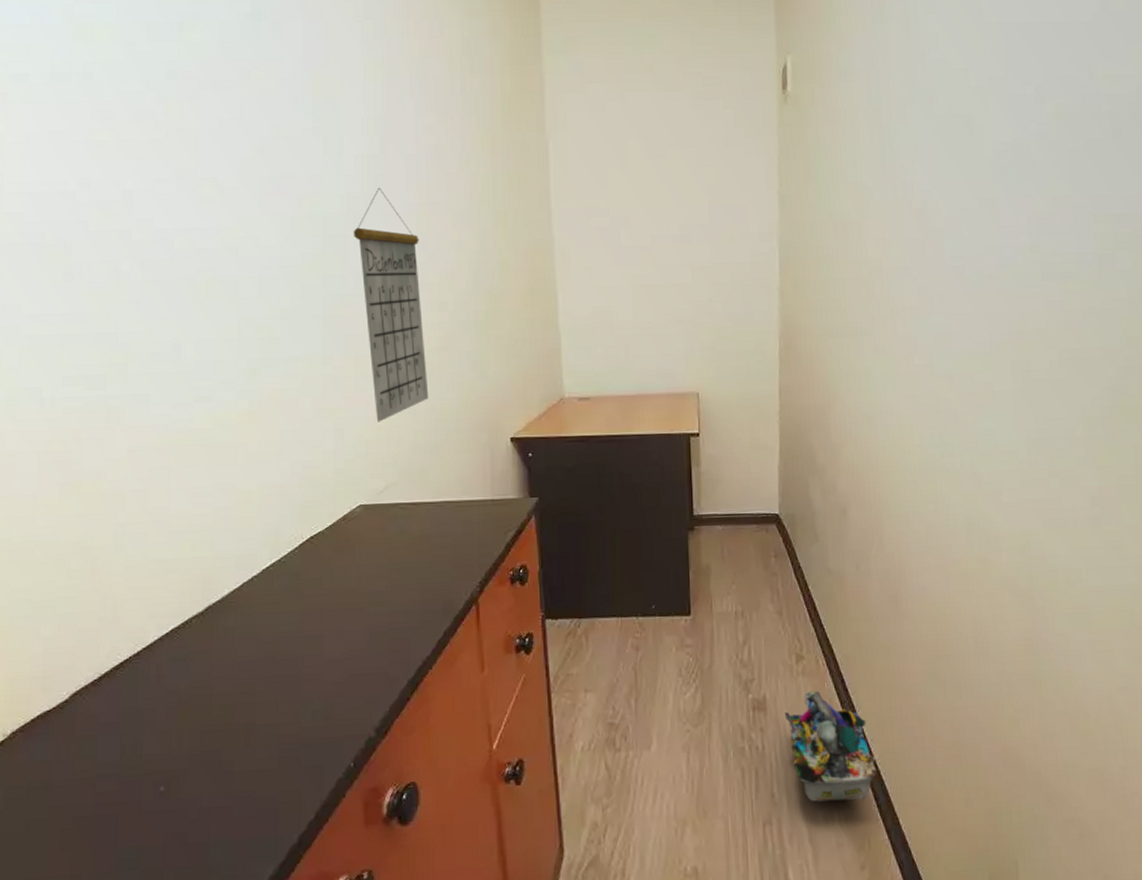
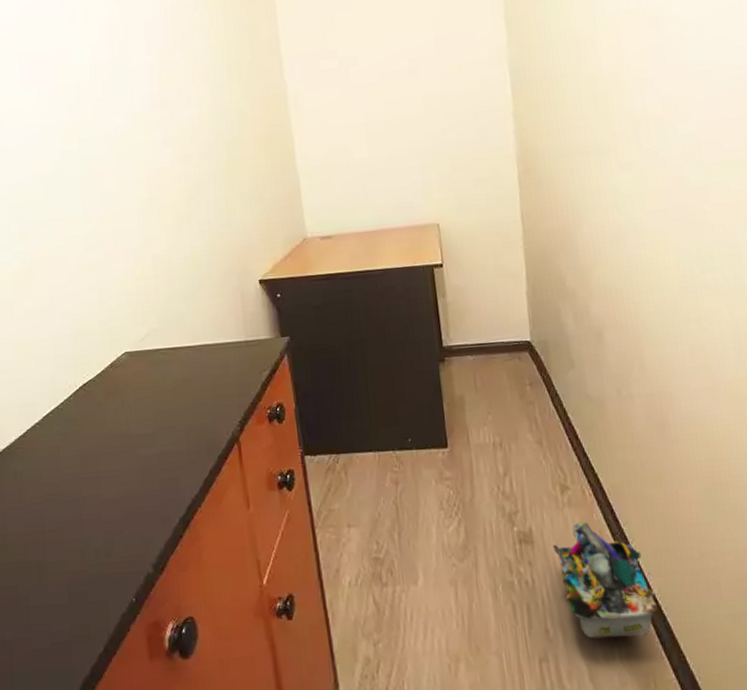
calendar: present [353,187,429,422] -> none [102,53,181,273]

